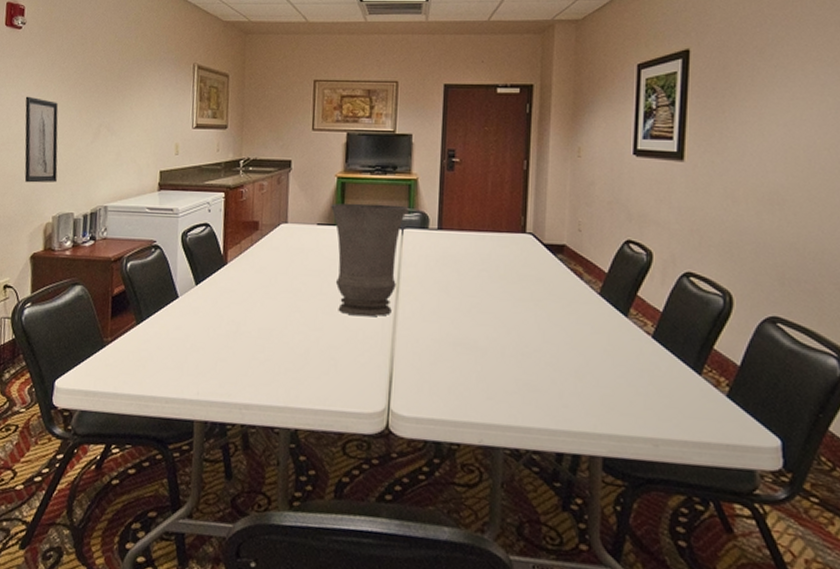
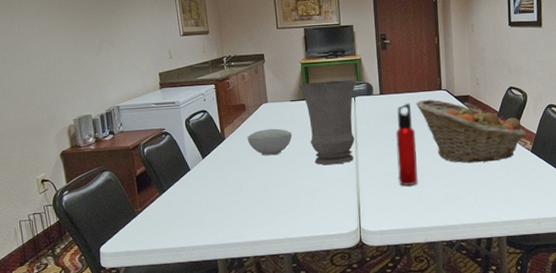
wall art: present [24,96,59,183] -> none [30,21,72,94]
bowl: none [255,257,314,293] -> present [247,128,292,156]
water bottle: none [449,245,482,362] -> present [395,103,418,187]
fruit basket: none [487,243,647,344] -> present [416,99,526,164]

